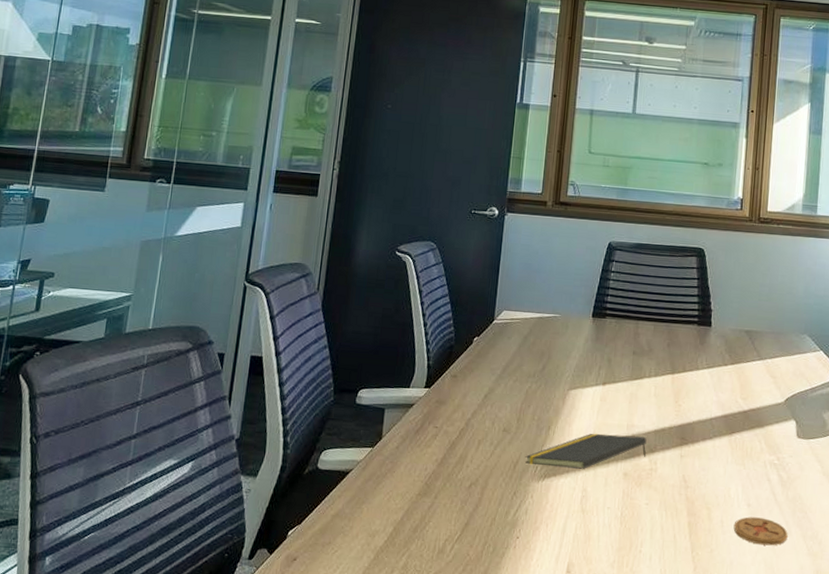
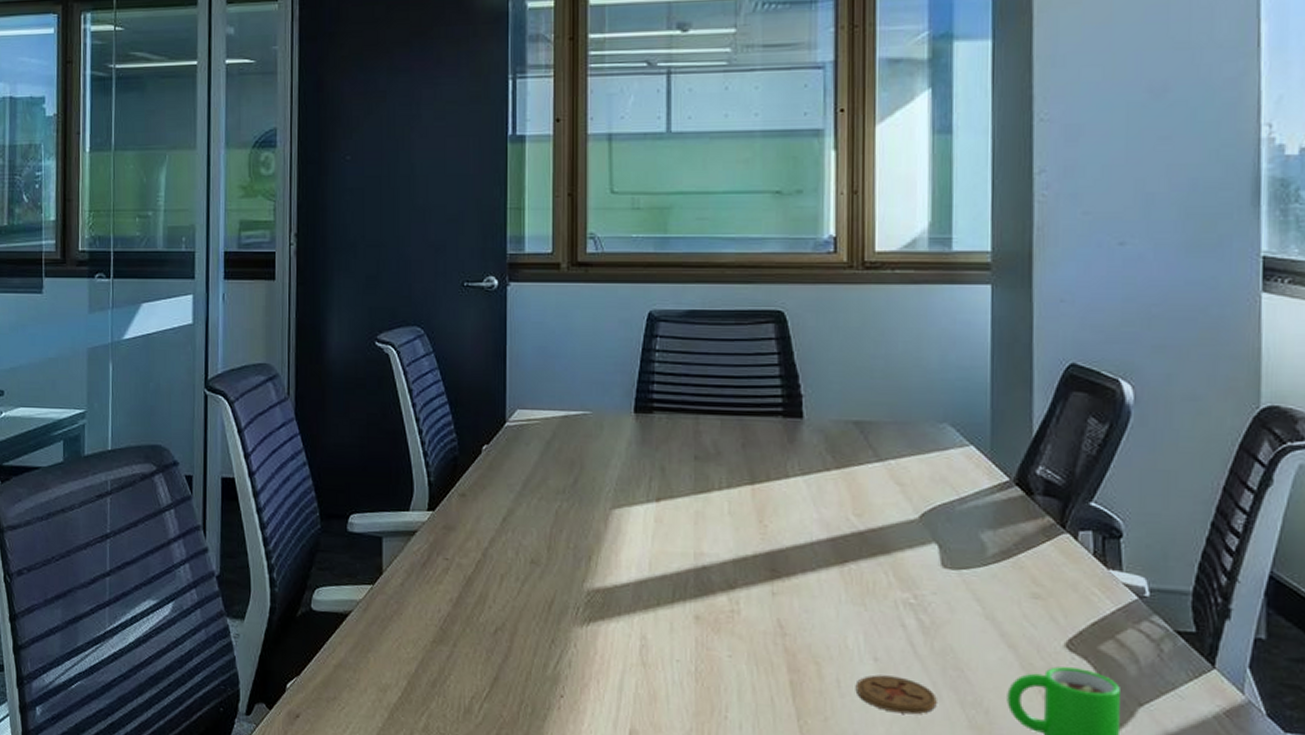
notepad: present [525,433,647,469] -> none [562,564,724,611]

